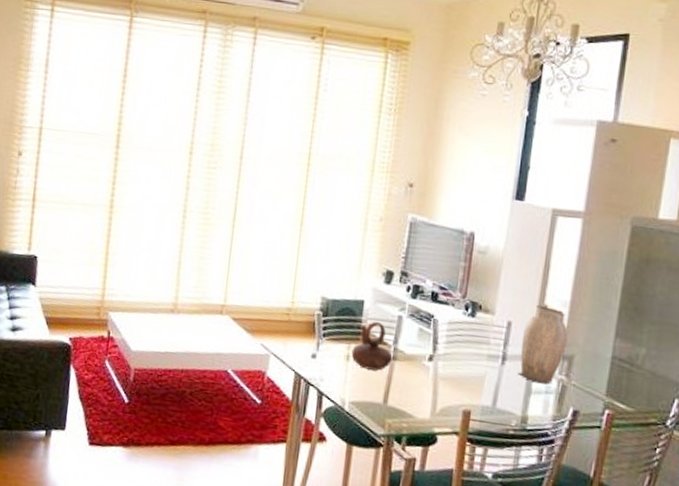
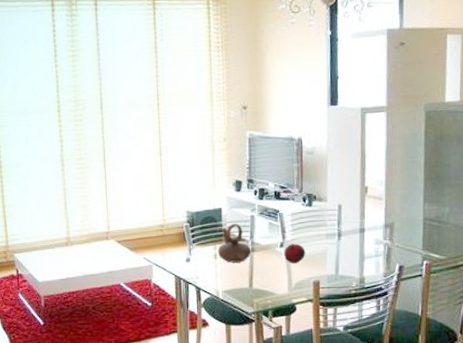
fruit: none [432,358,459,385] -> present [284,244,306,264]
vase: present [518,304,568,385] -> none [351,187,387,250]

